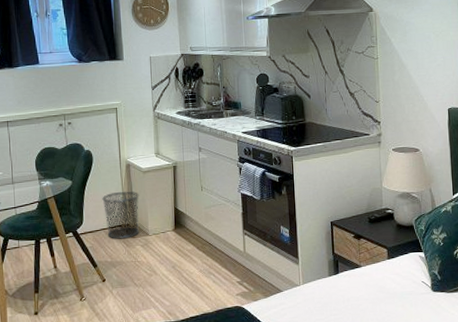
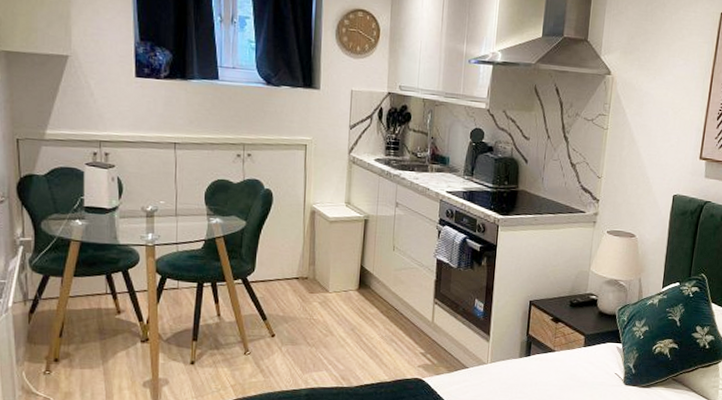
waste bin: present [102,191,139,239] -> none [279,240,323,293]

